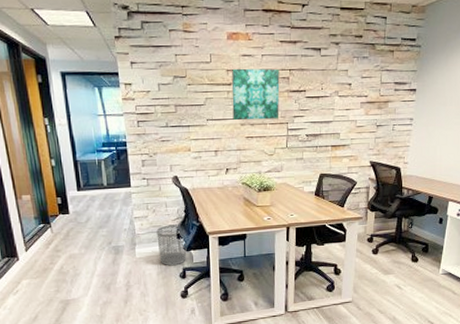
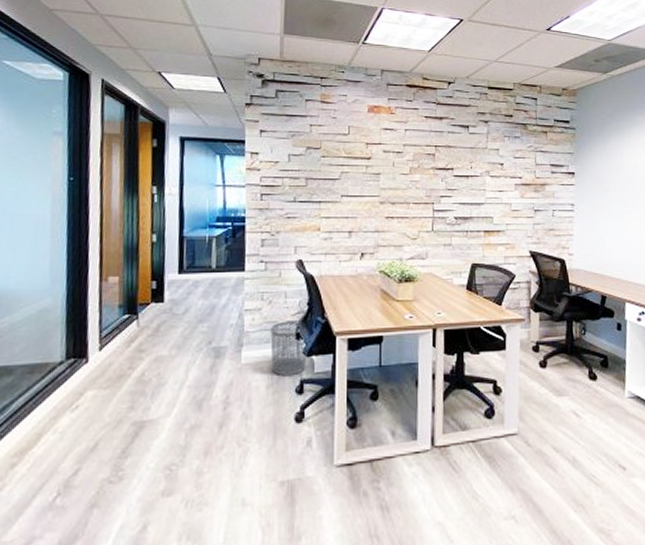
wall art: present [231,68,280,121] -> none [371,142,425,198]

